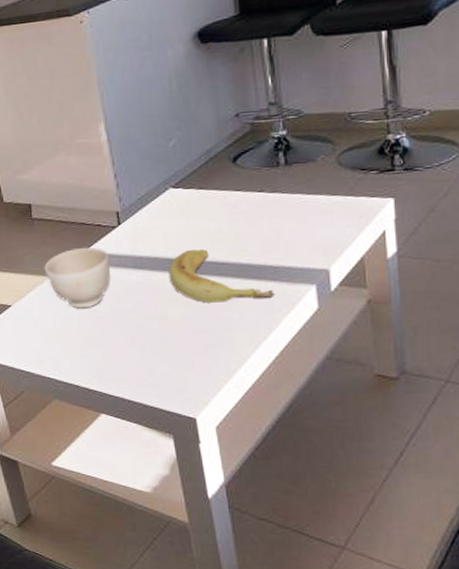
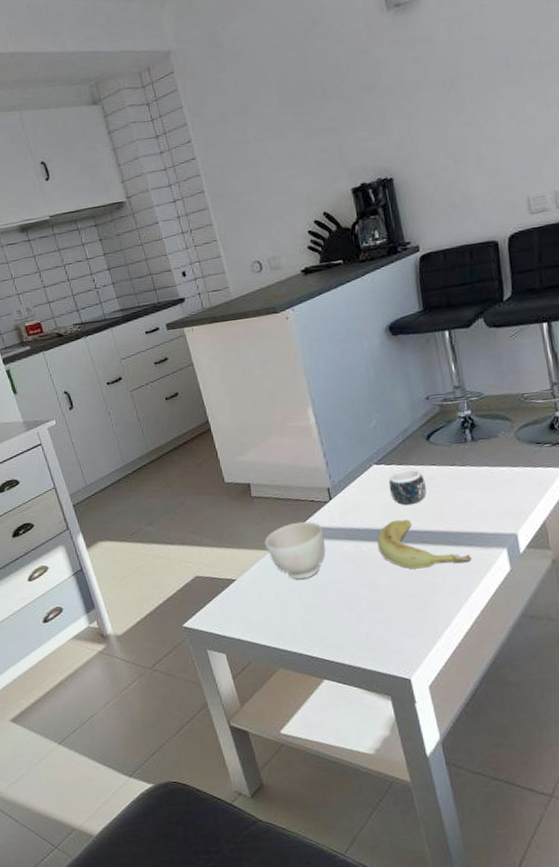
mug: none [185,193,229,234] -> present [388,468,427,506]

